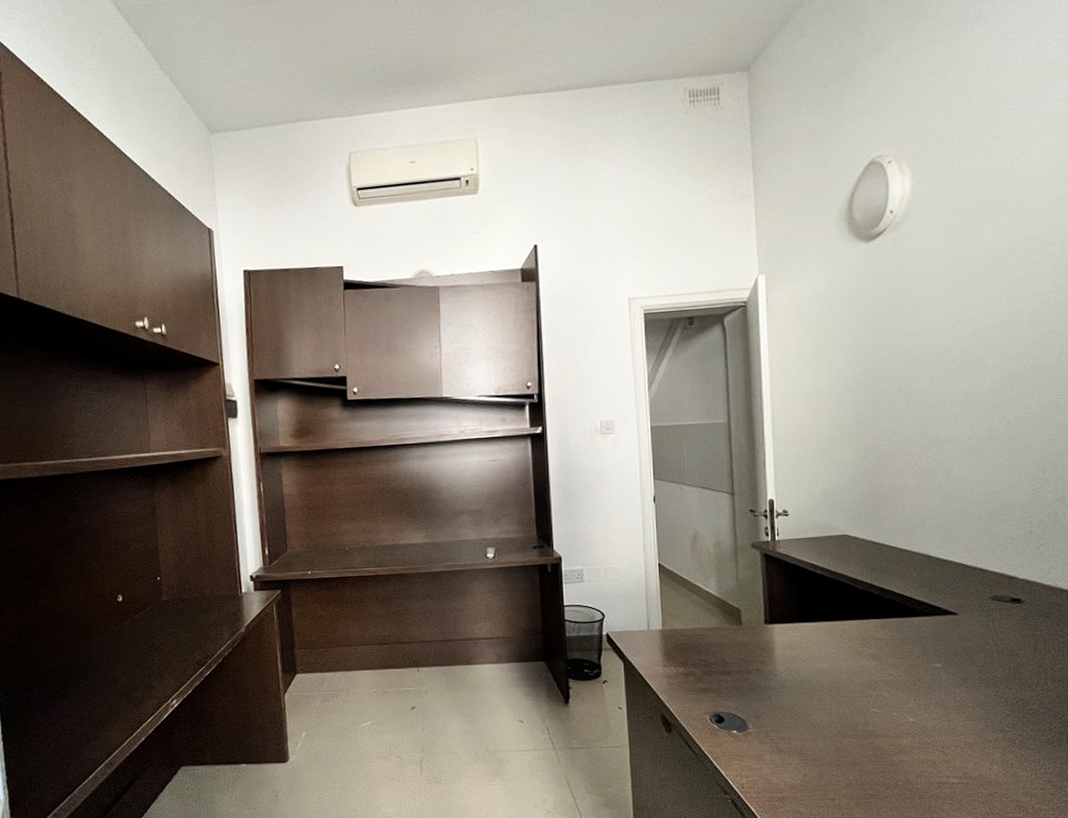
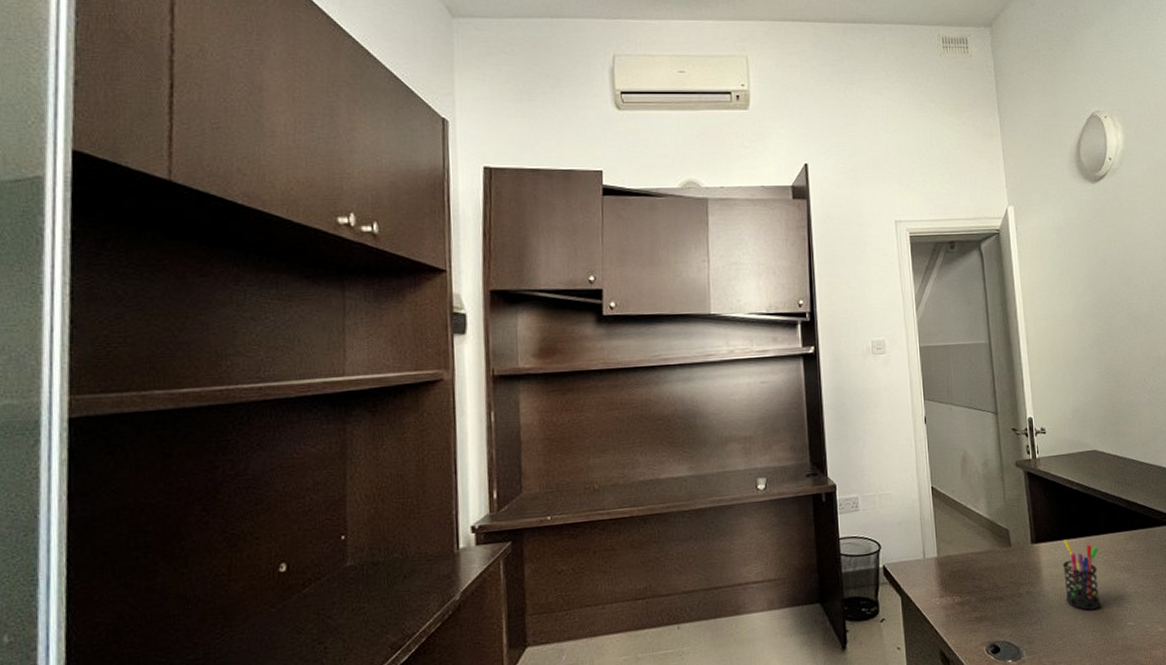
pen holder: none [798,622,842,693] -> present [1062,539,1101,610]

